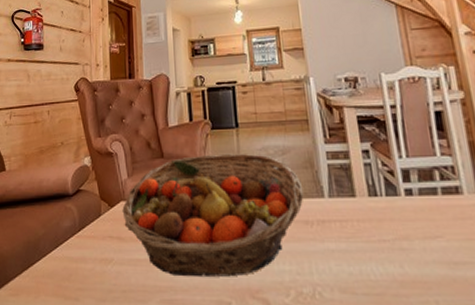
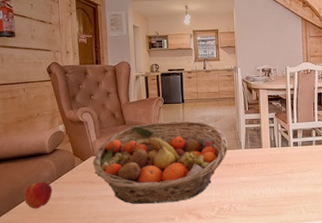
peach: none [40,234,74,273] -> present [24,182,53,209]

